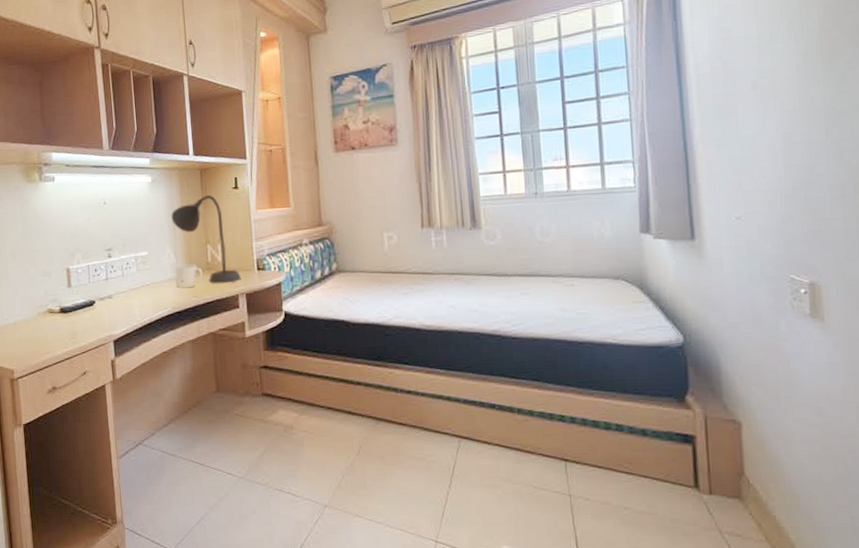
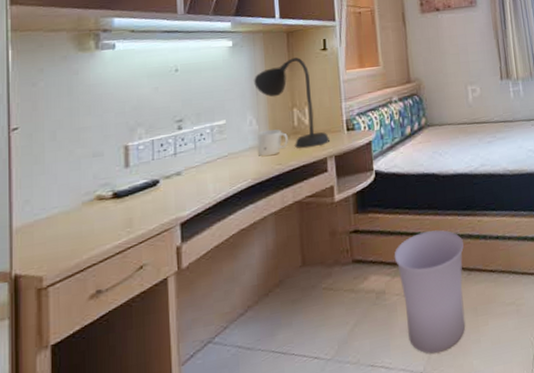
waste bin: none [302,376,373,490] -> present [394,230,466,354]

